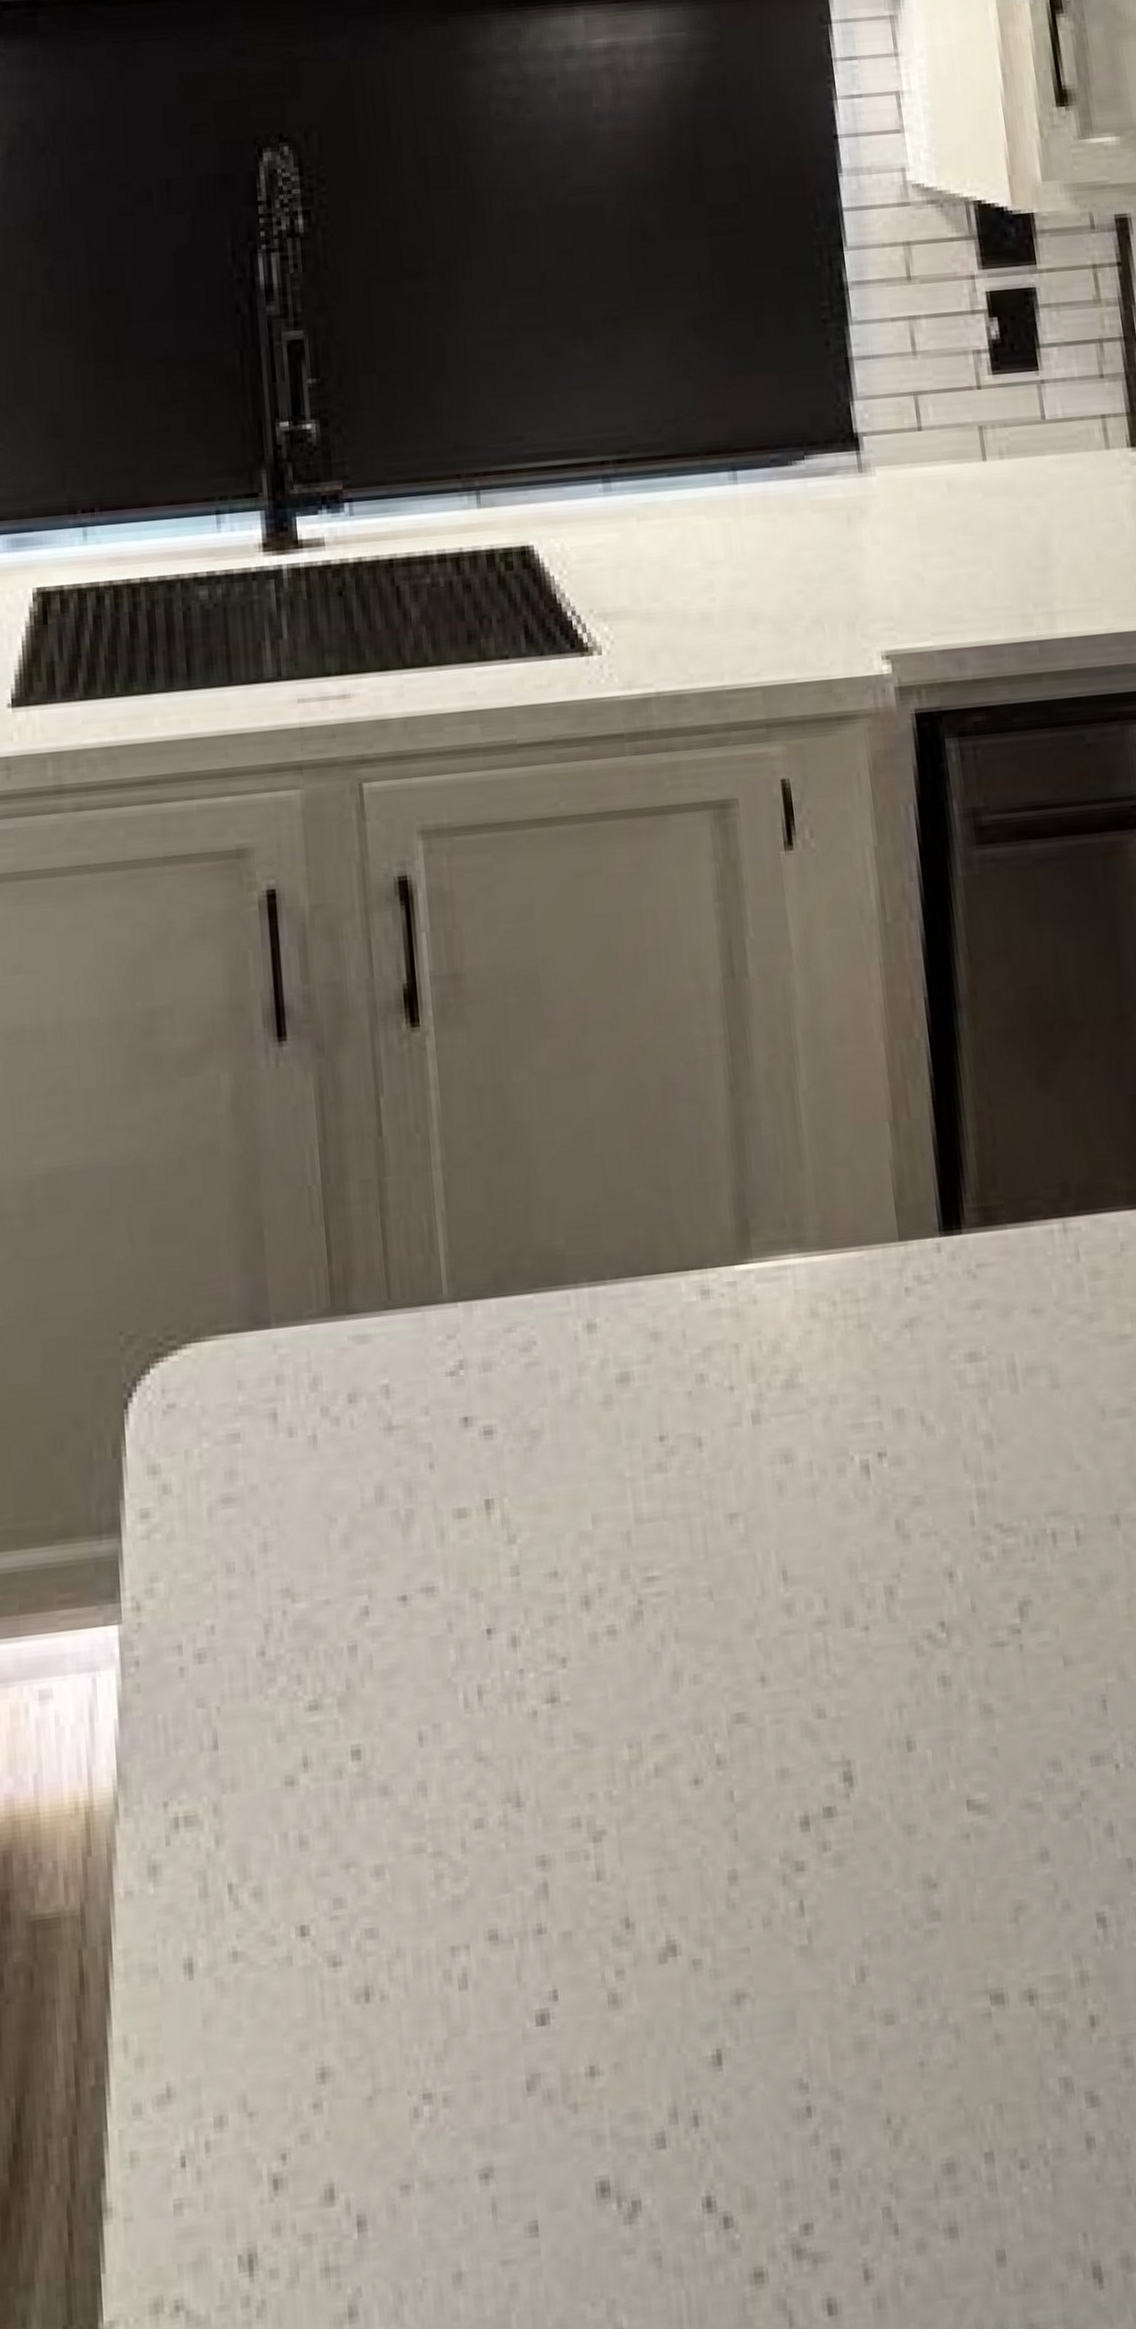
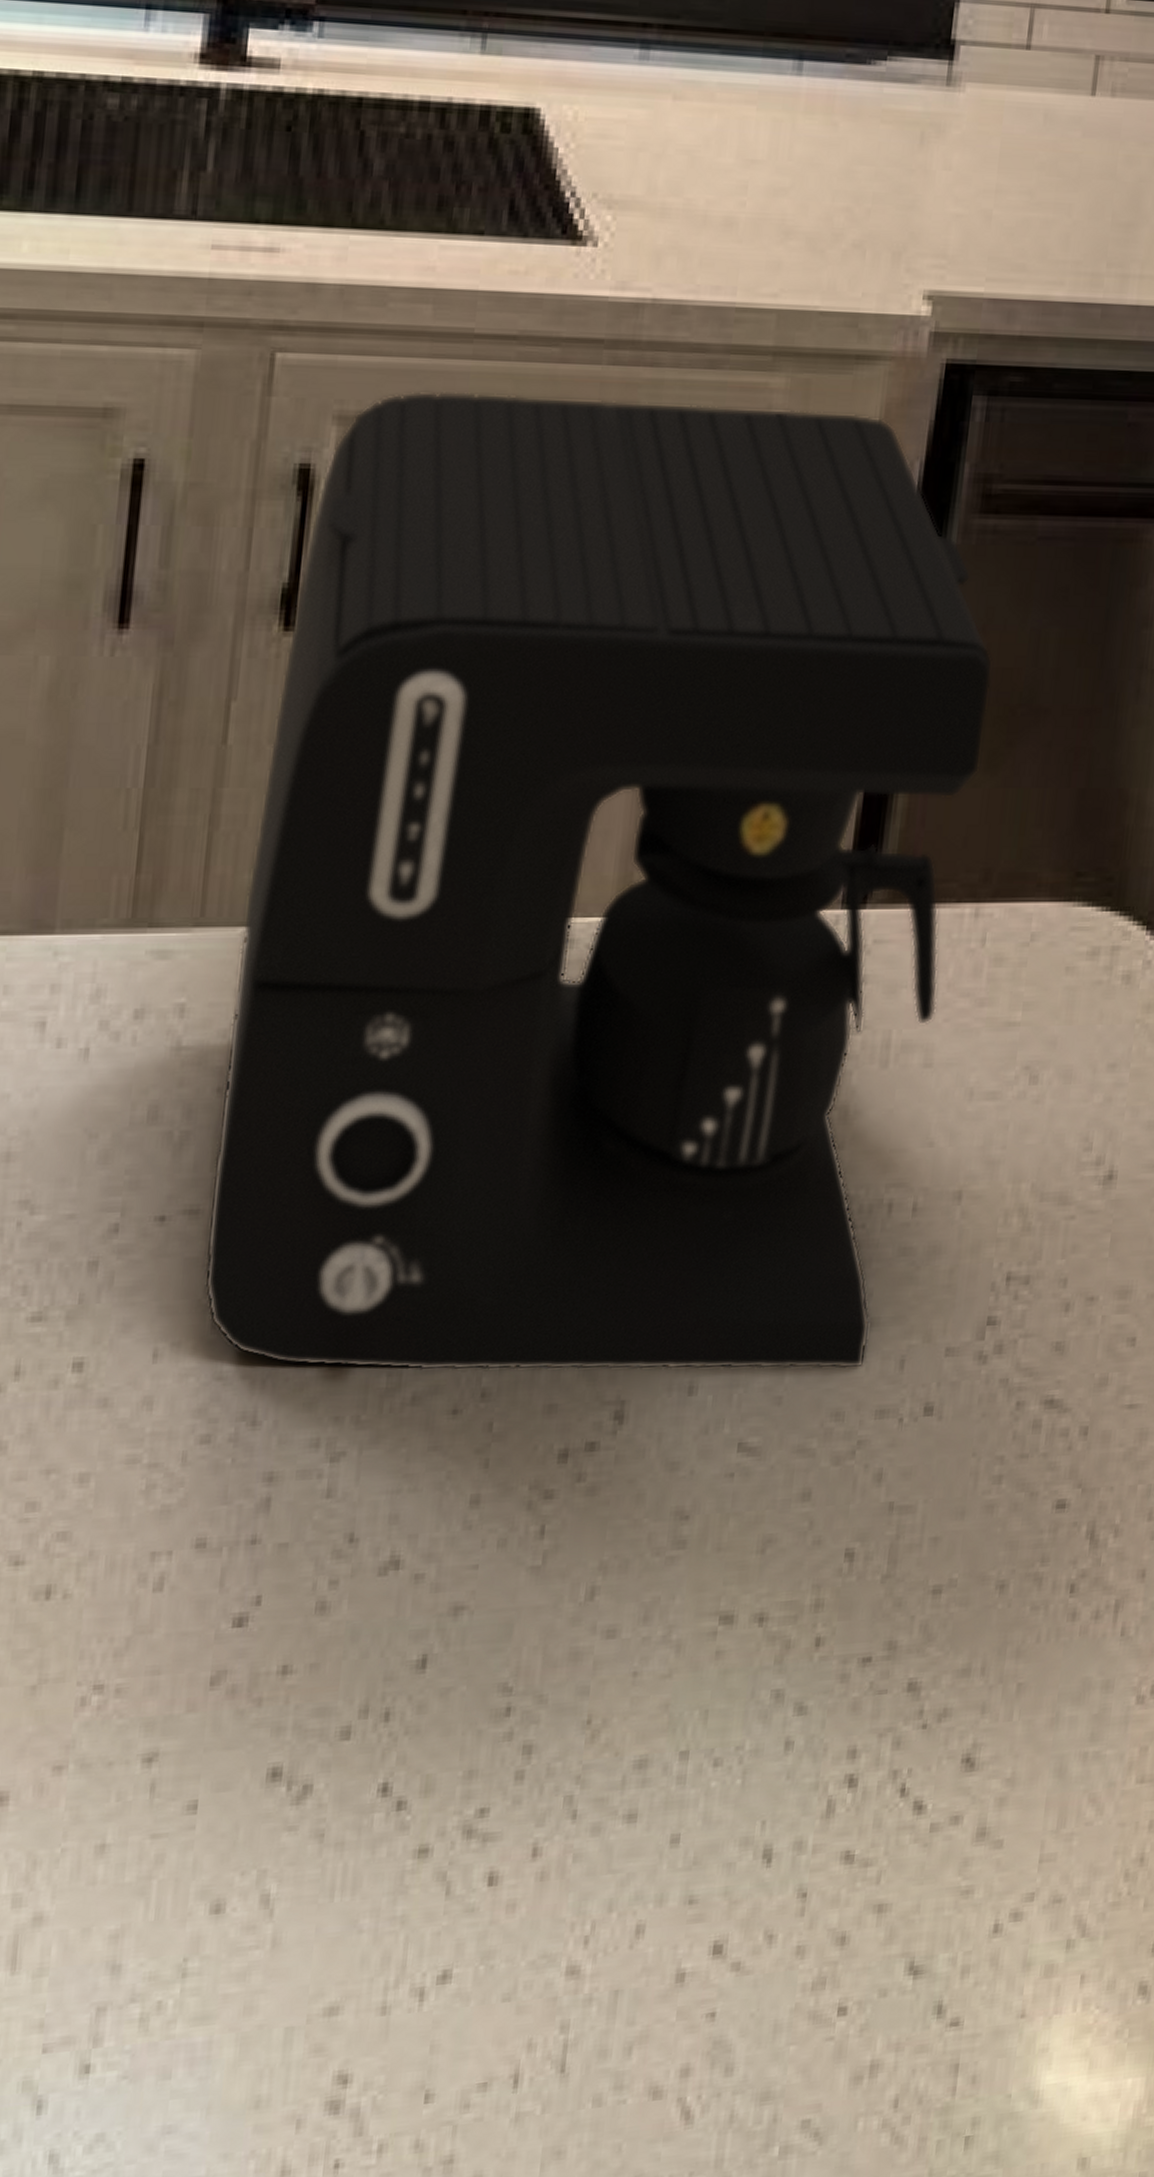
coffee maker: none [416,768,1069,1742] -> present [203,391,993,1372]

